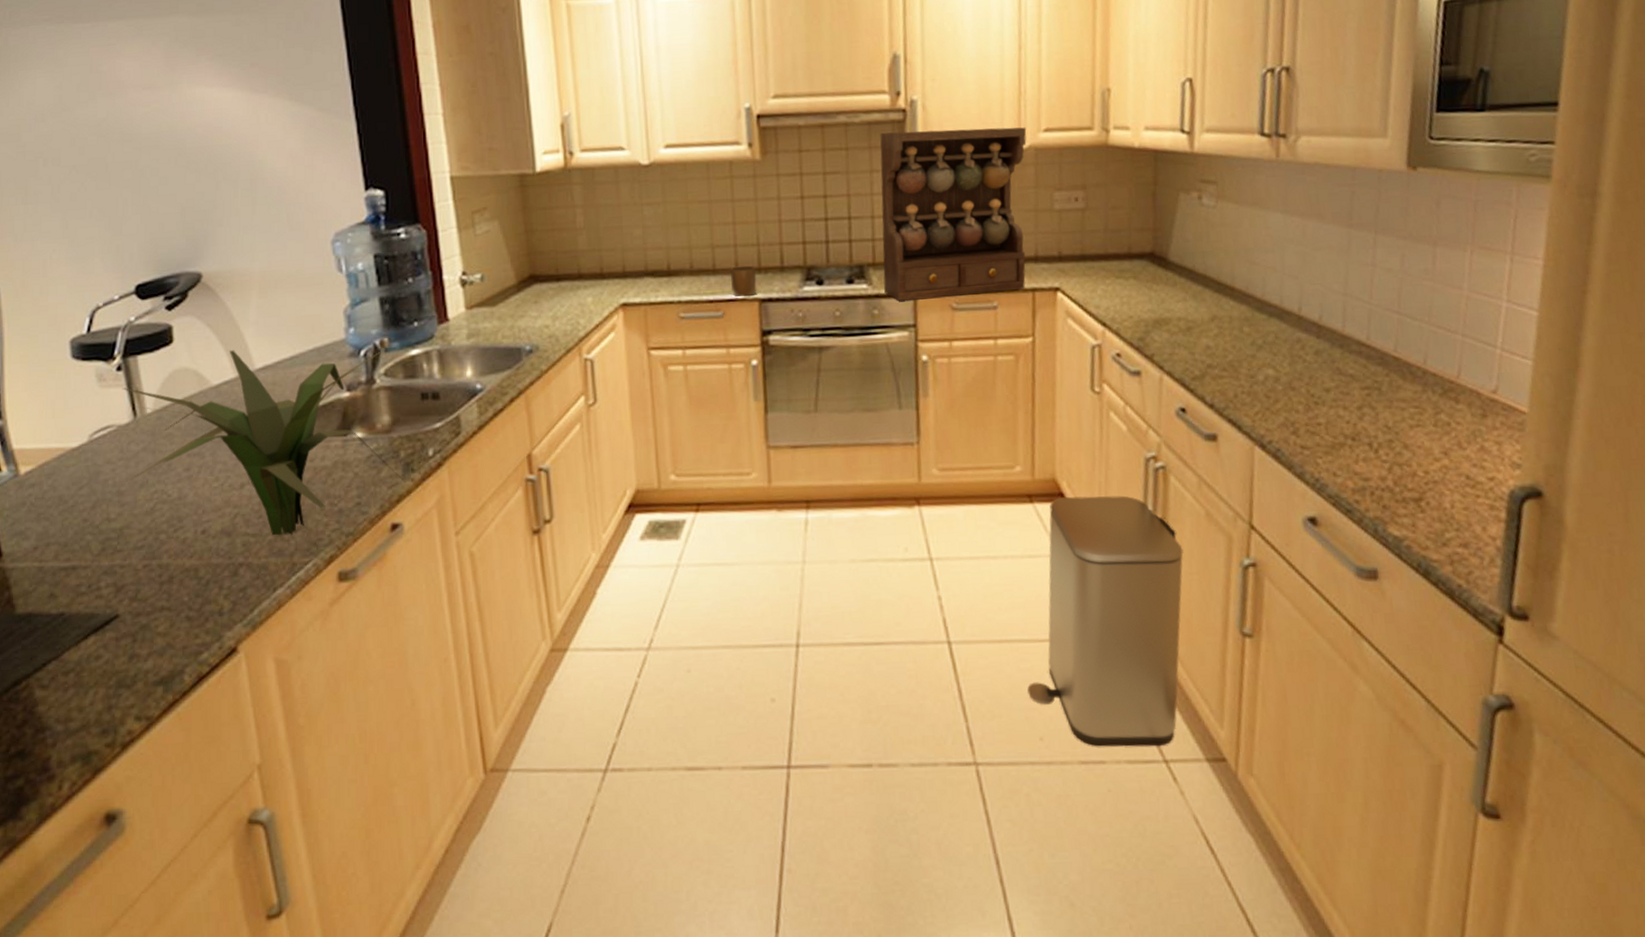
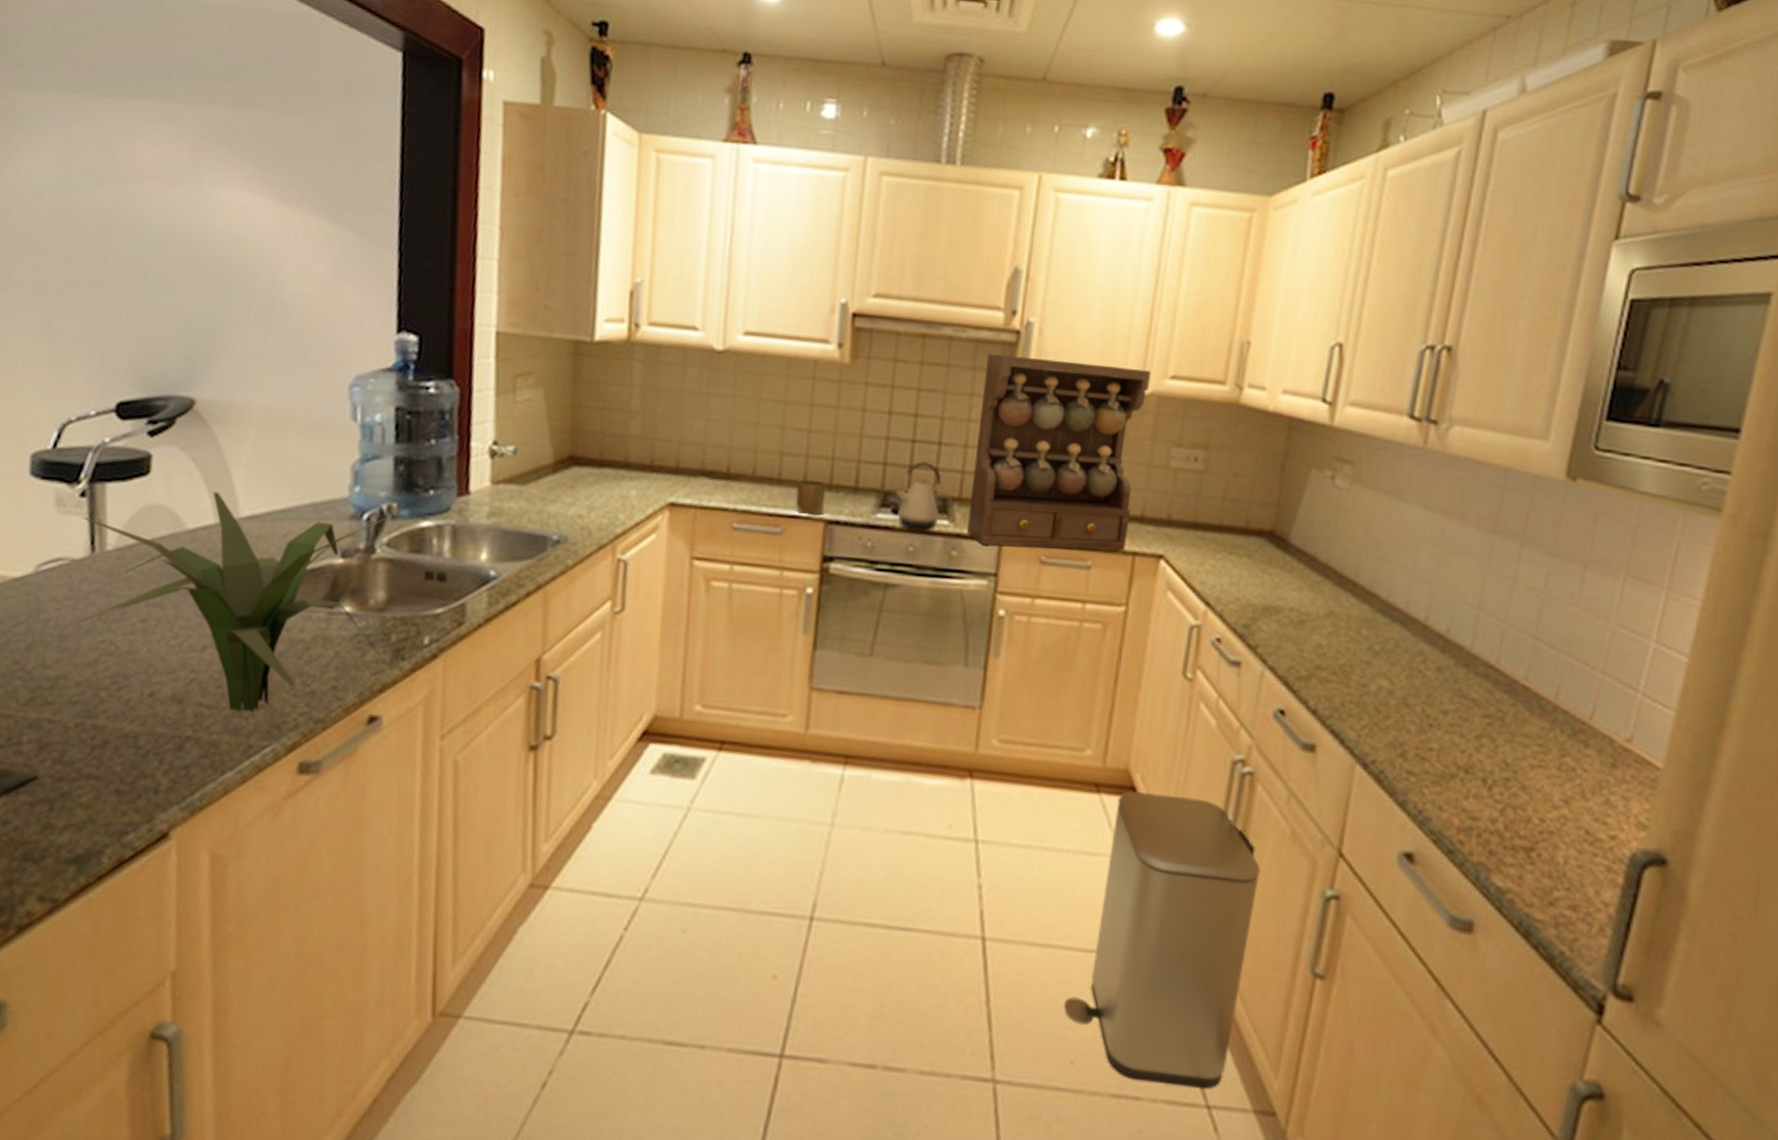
kettle: none [818,235,859,297] -> present [896,460,942,531]

